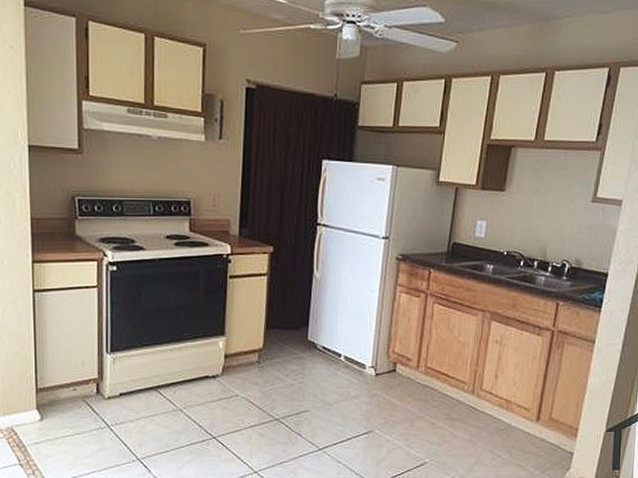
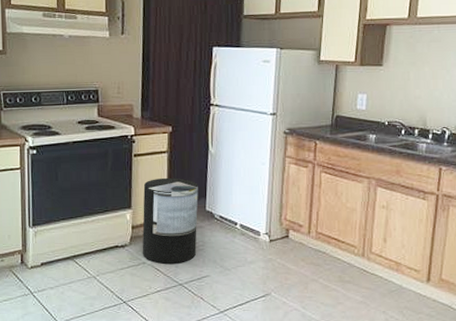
trash can: none [235,303,300,397] -> present [142,177,198,264]

